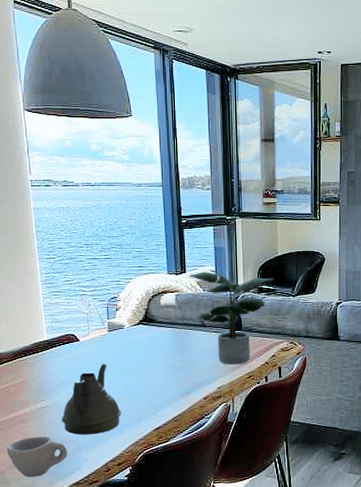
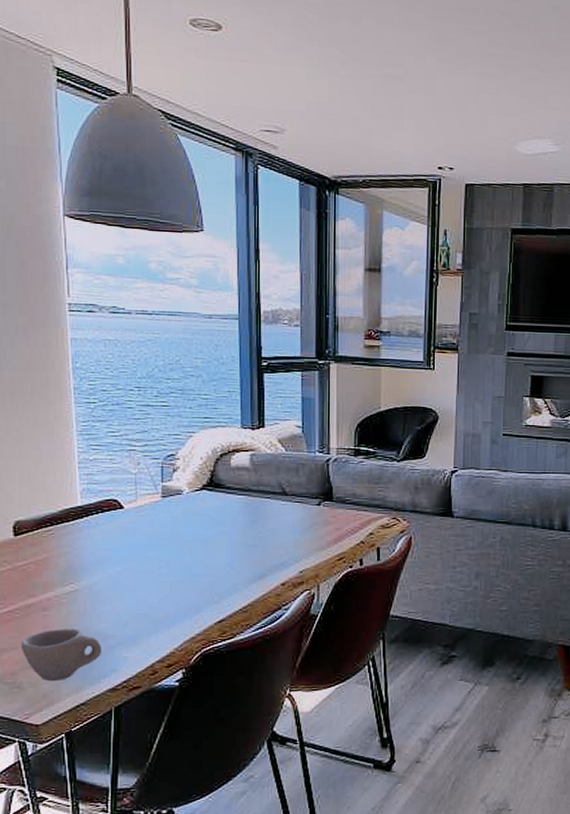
teapot: present [61,362,122,435] -> none [95,536,175,628]
potted plant: present [188,272,274,365] -> none [267,427,375,544]

